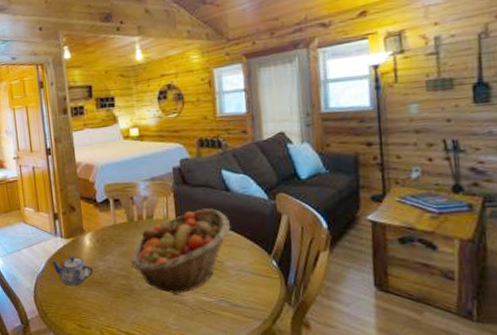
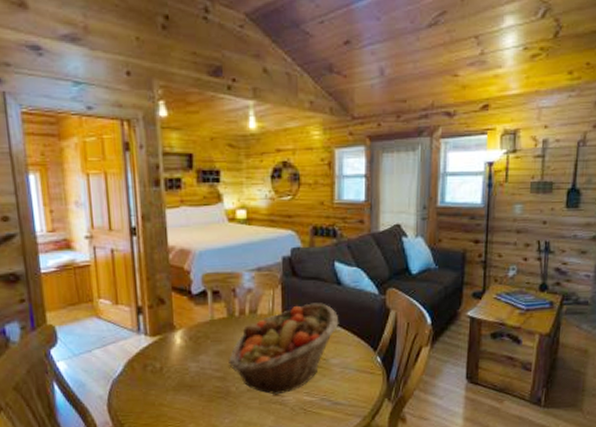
teapot: present [50,256,94,287] -> none [130,357,184,392]

